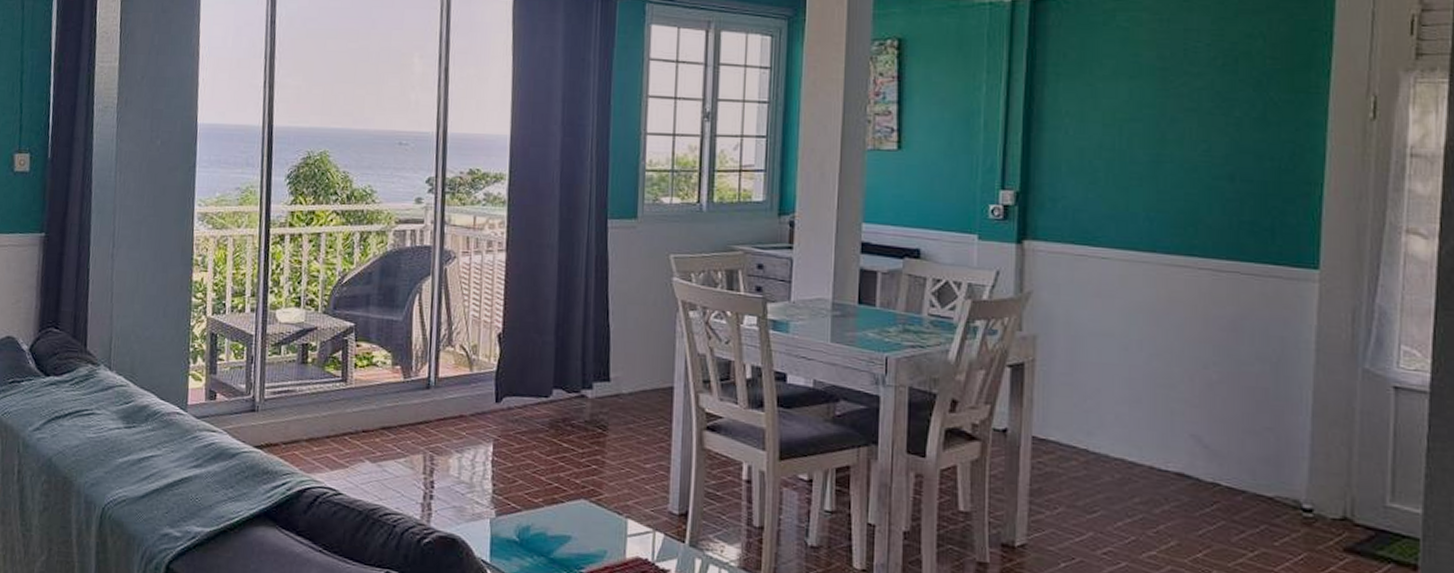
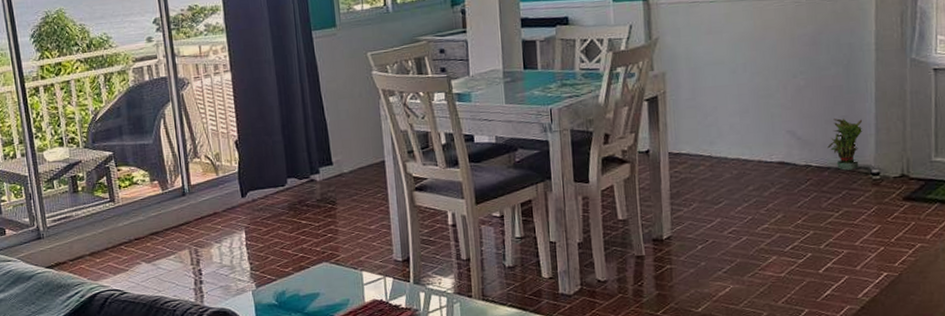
potted plant: none [1244,429,1294,500] -> present [827,118,864,171]

